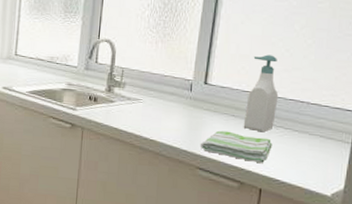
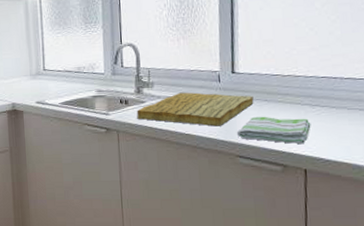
cutting board: none [104,96,222,136] -> present [136,92,254,127]
soap bottle: present [243,54,279,133] -> none [277,36,310,113]

